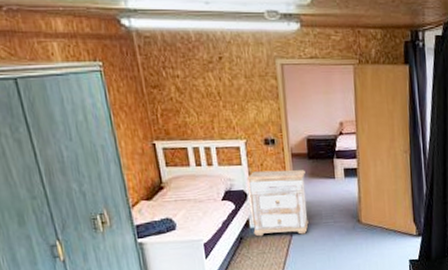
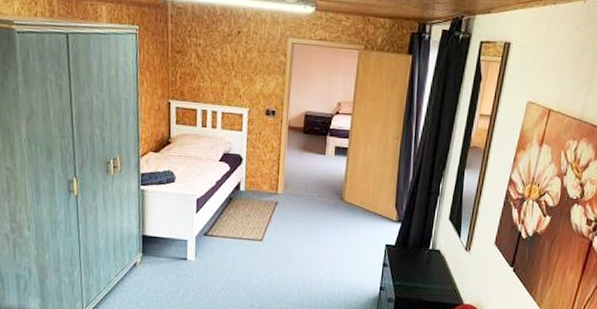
nightstand: present [246,169,309,237] -> none [242,138,299,204]

